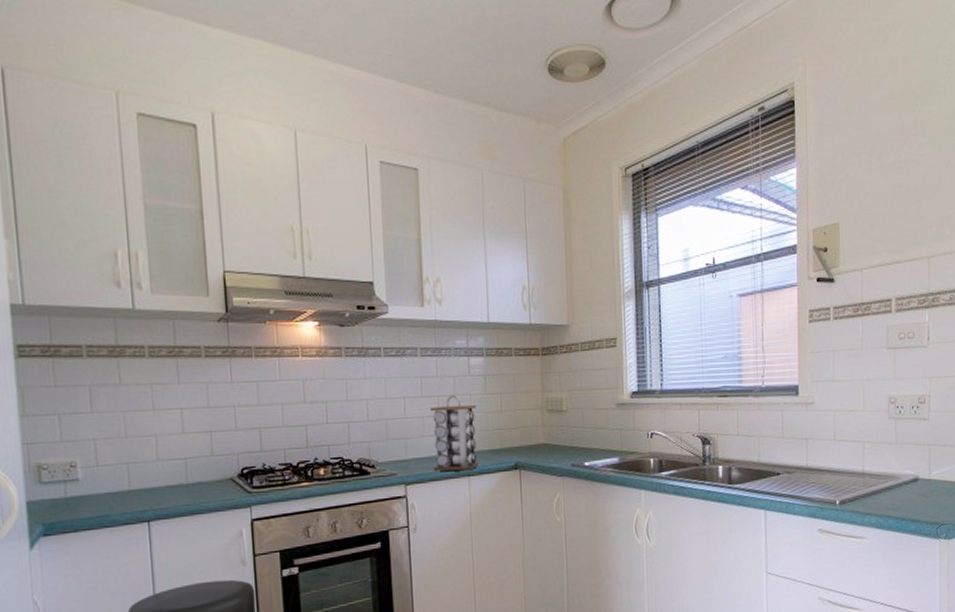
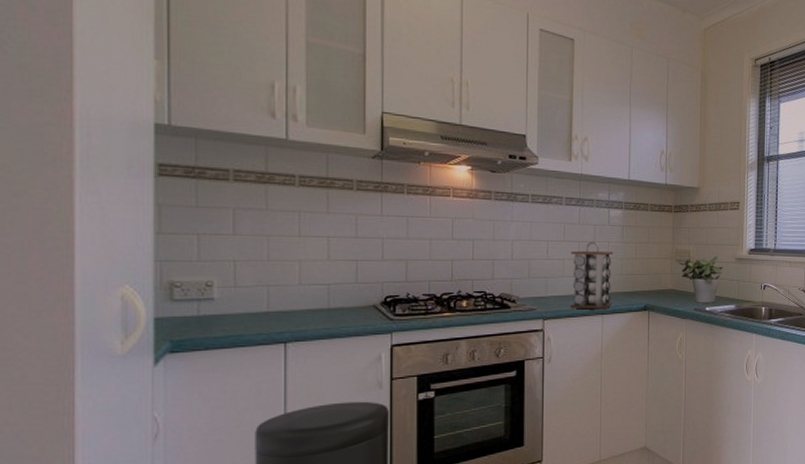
potted plant: none [551,403,602,458] -> present [679,256,723,303]

